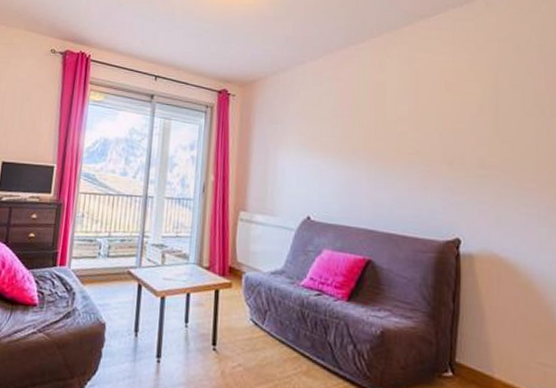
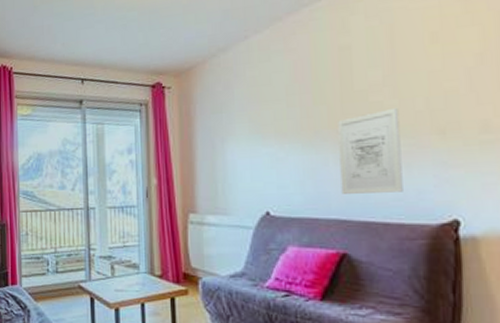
wall art: none [371,138,419,211] -> present [338,107,403,194]

